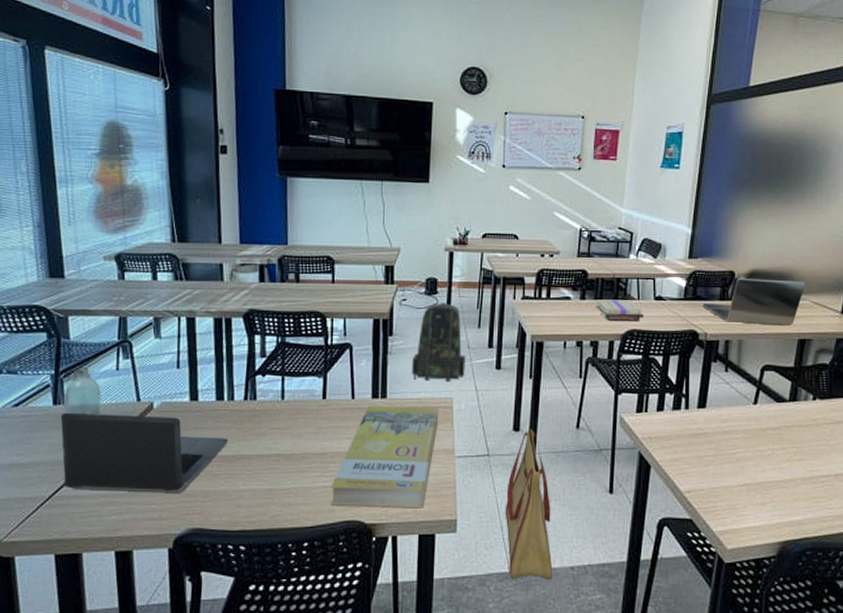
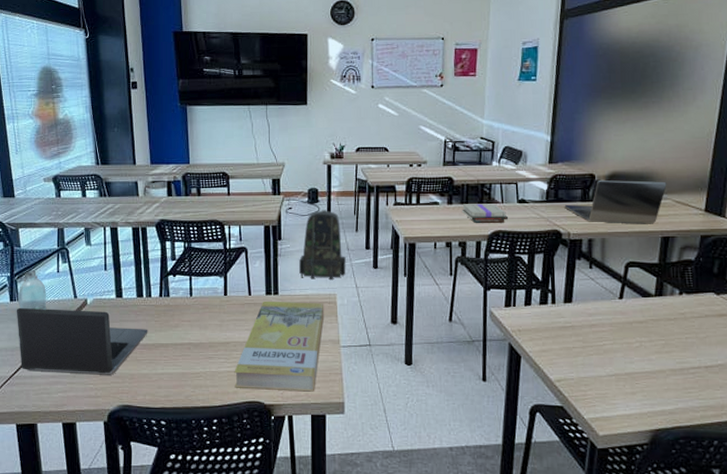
shopping bag: present [505,429,553,580] -> none [387,322,433,459]

